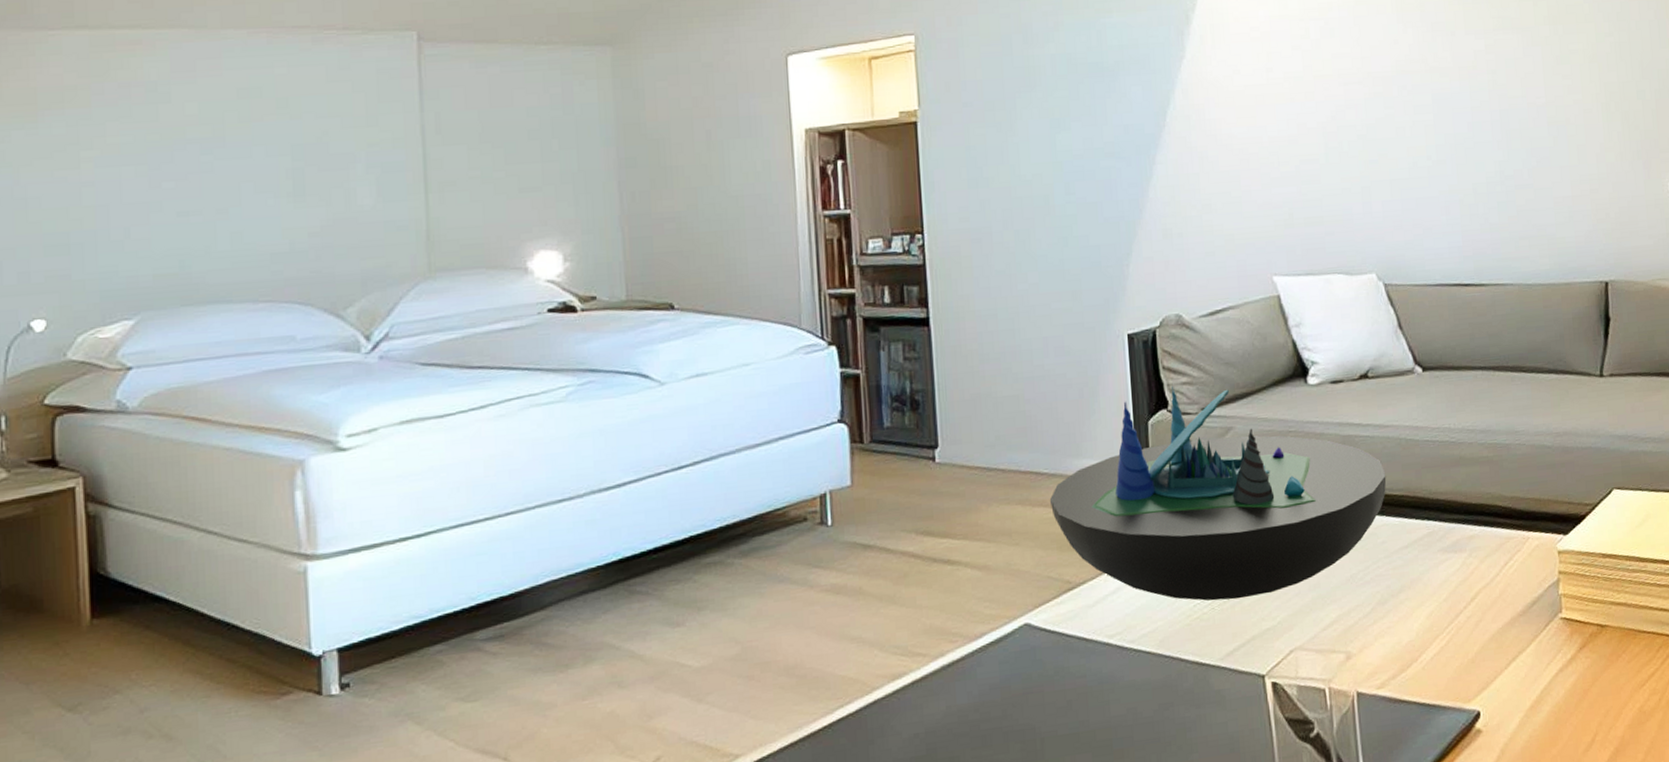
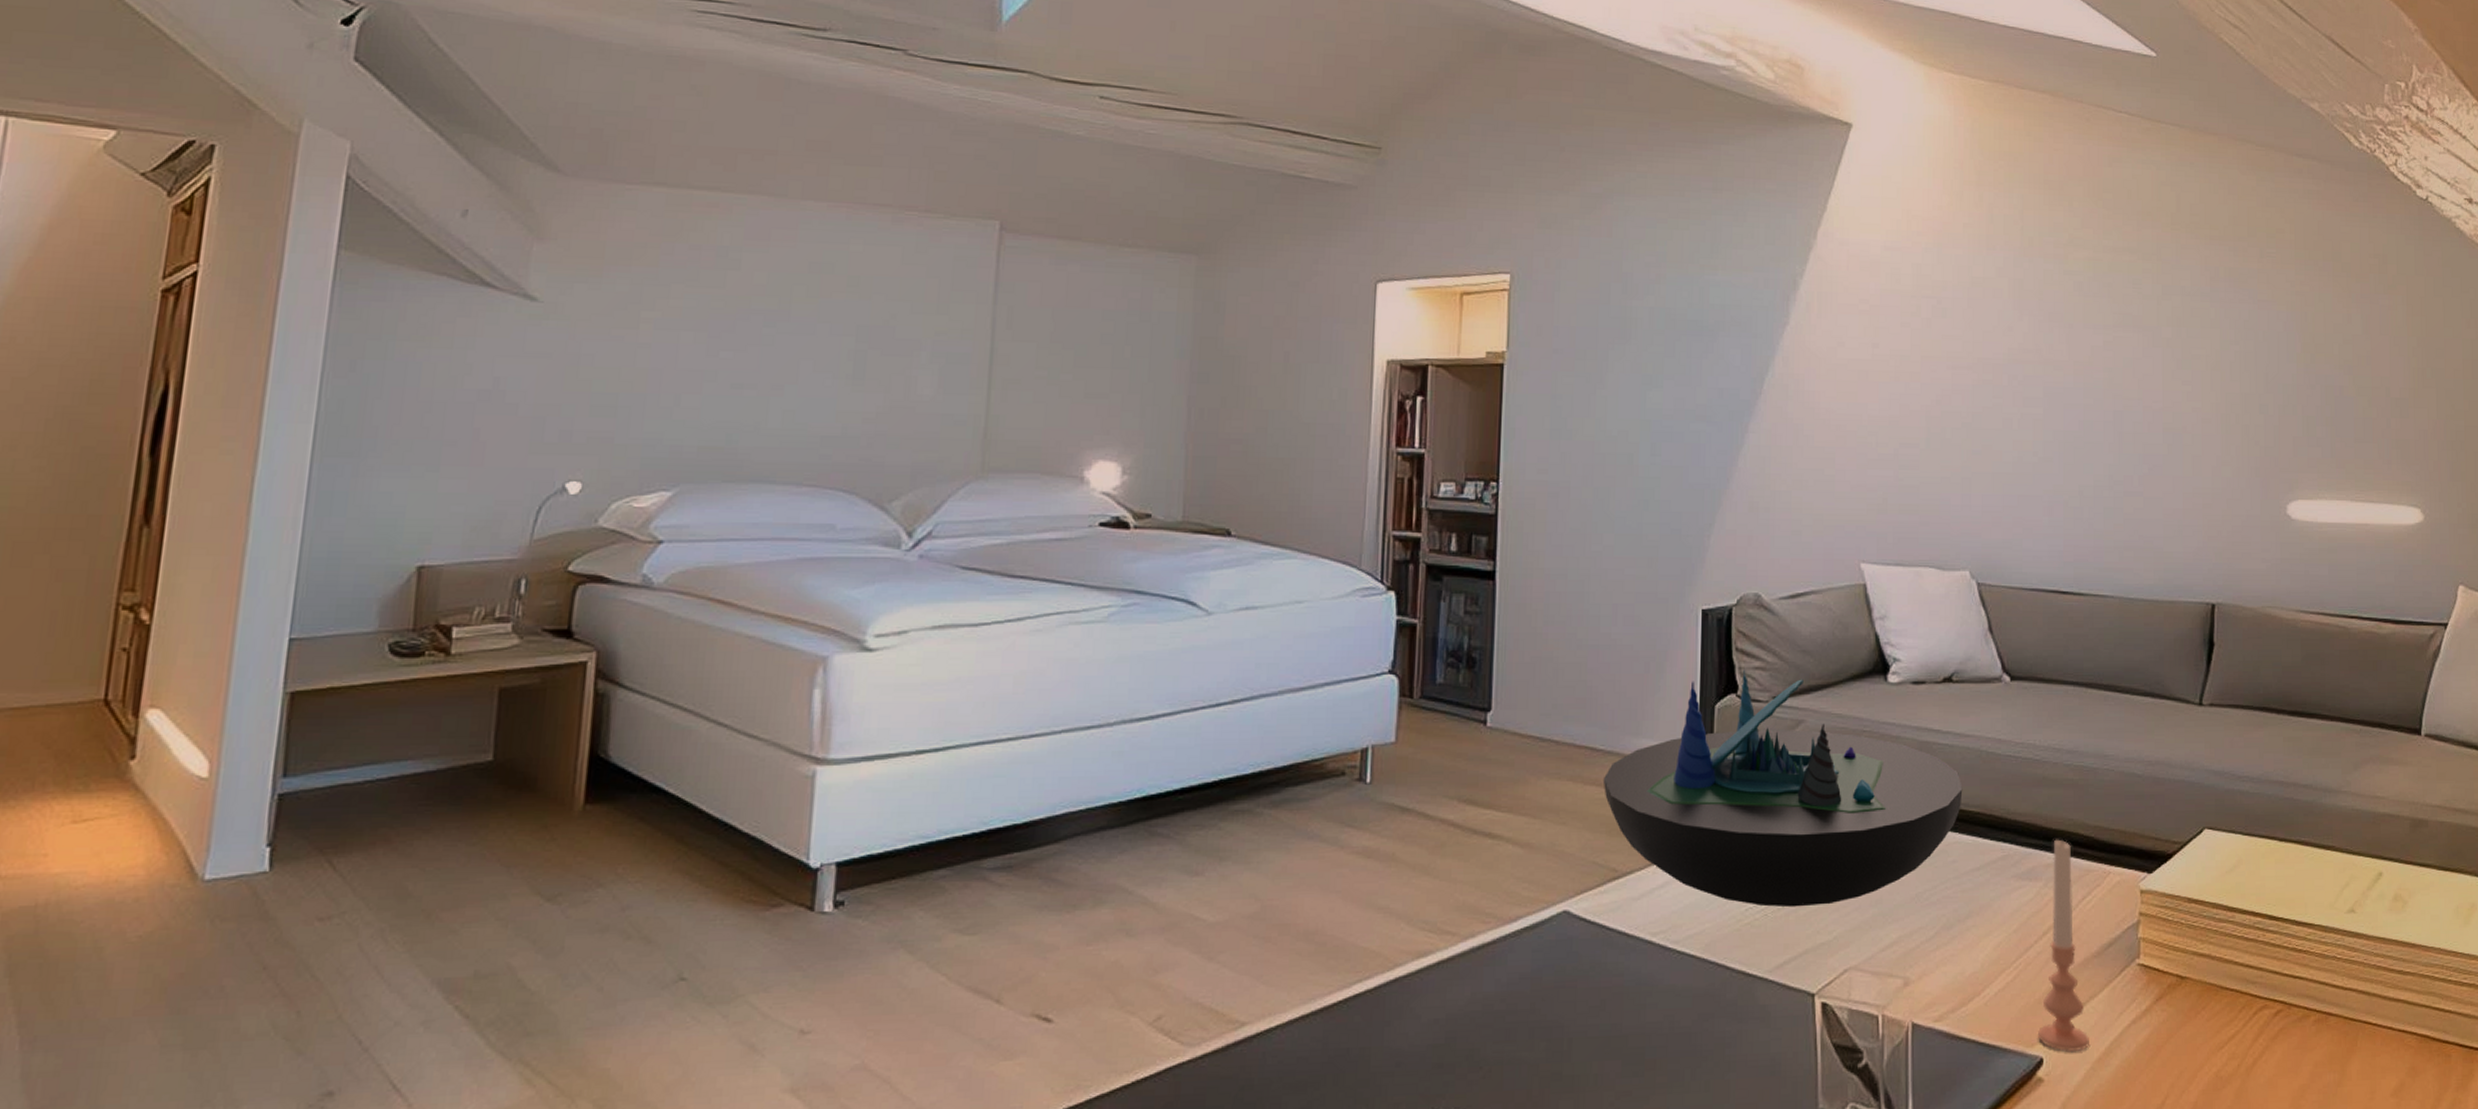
candle: none [1473,511,1521,704] -> present [2038,839,2089,1053]

